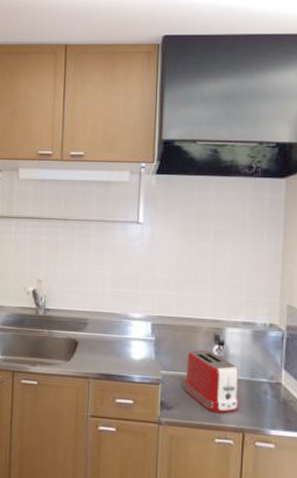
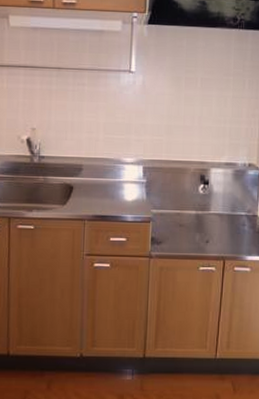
toaster: present [183,350,240,413] -> none [172,190,221,244]

